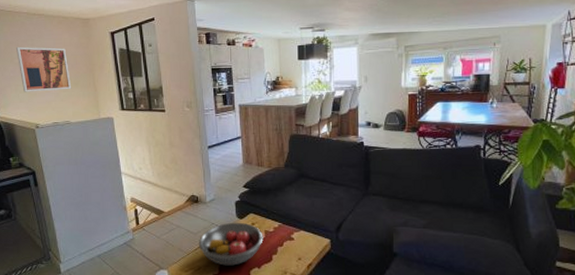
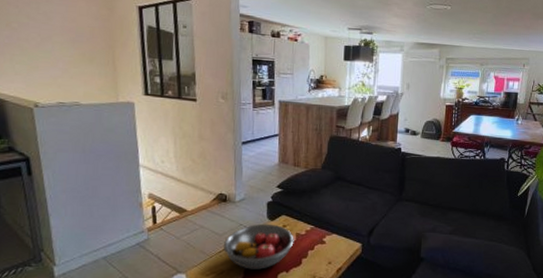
wall art: present [16,46,72,92] -> none [15,8,85,66]

